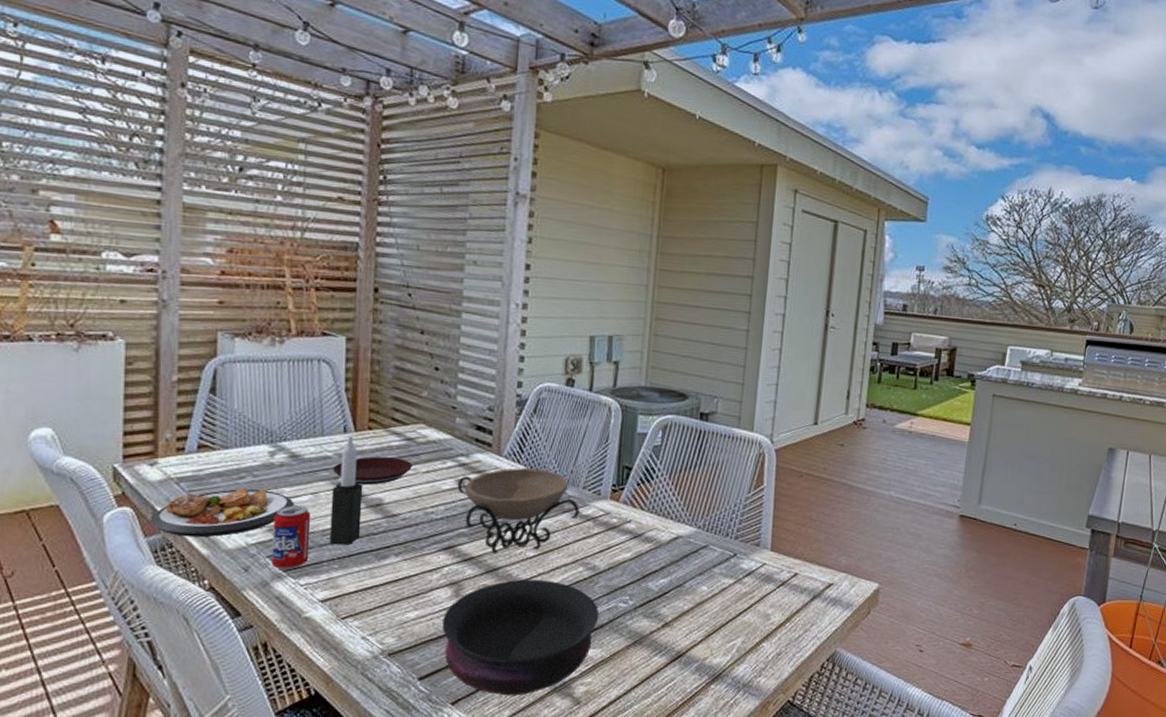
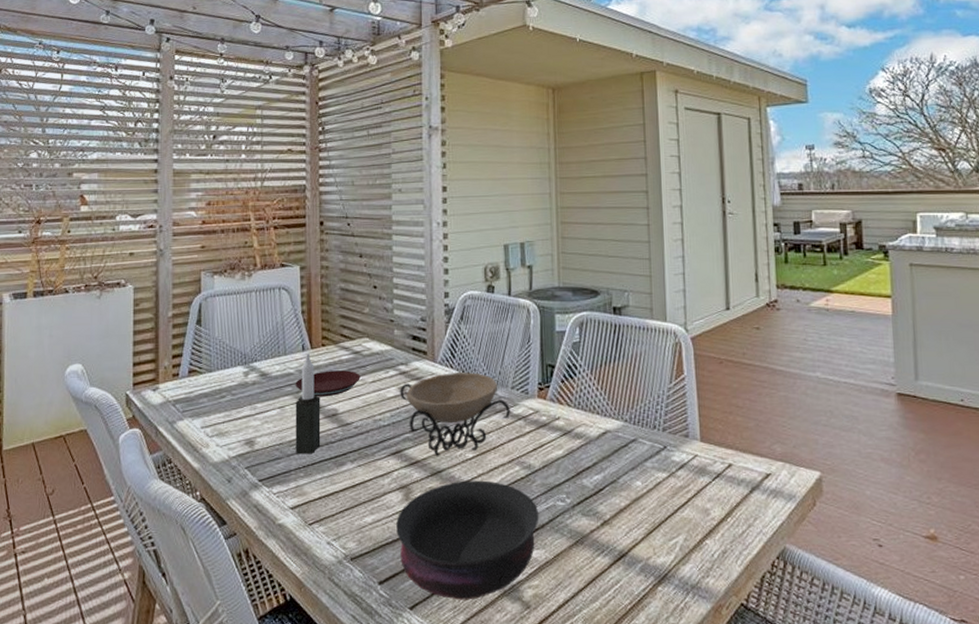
plate: present [150,486,294,538] -> none [154,405,265,453]
beverage can: present [271,505,311,571] -> none [249,419,279,480]

